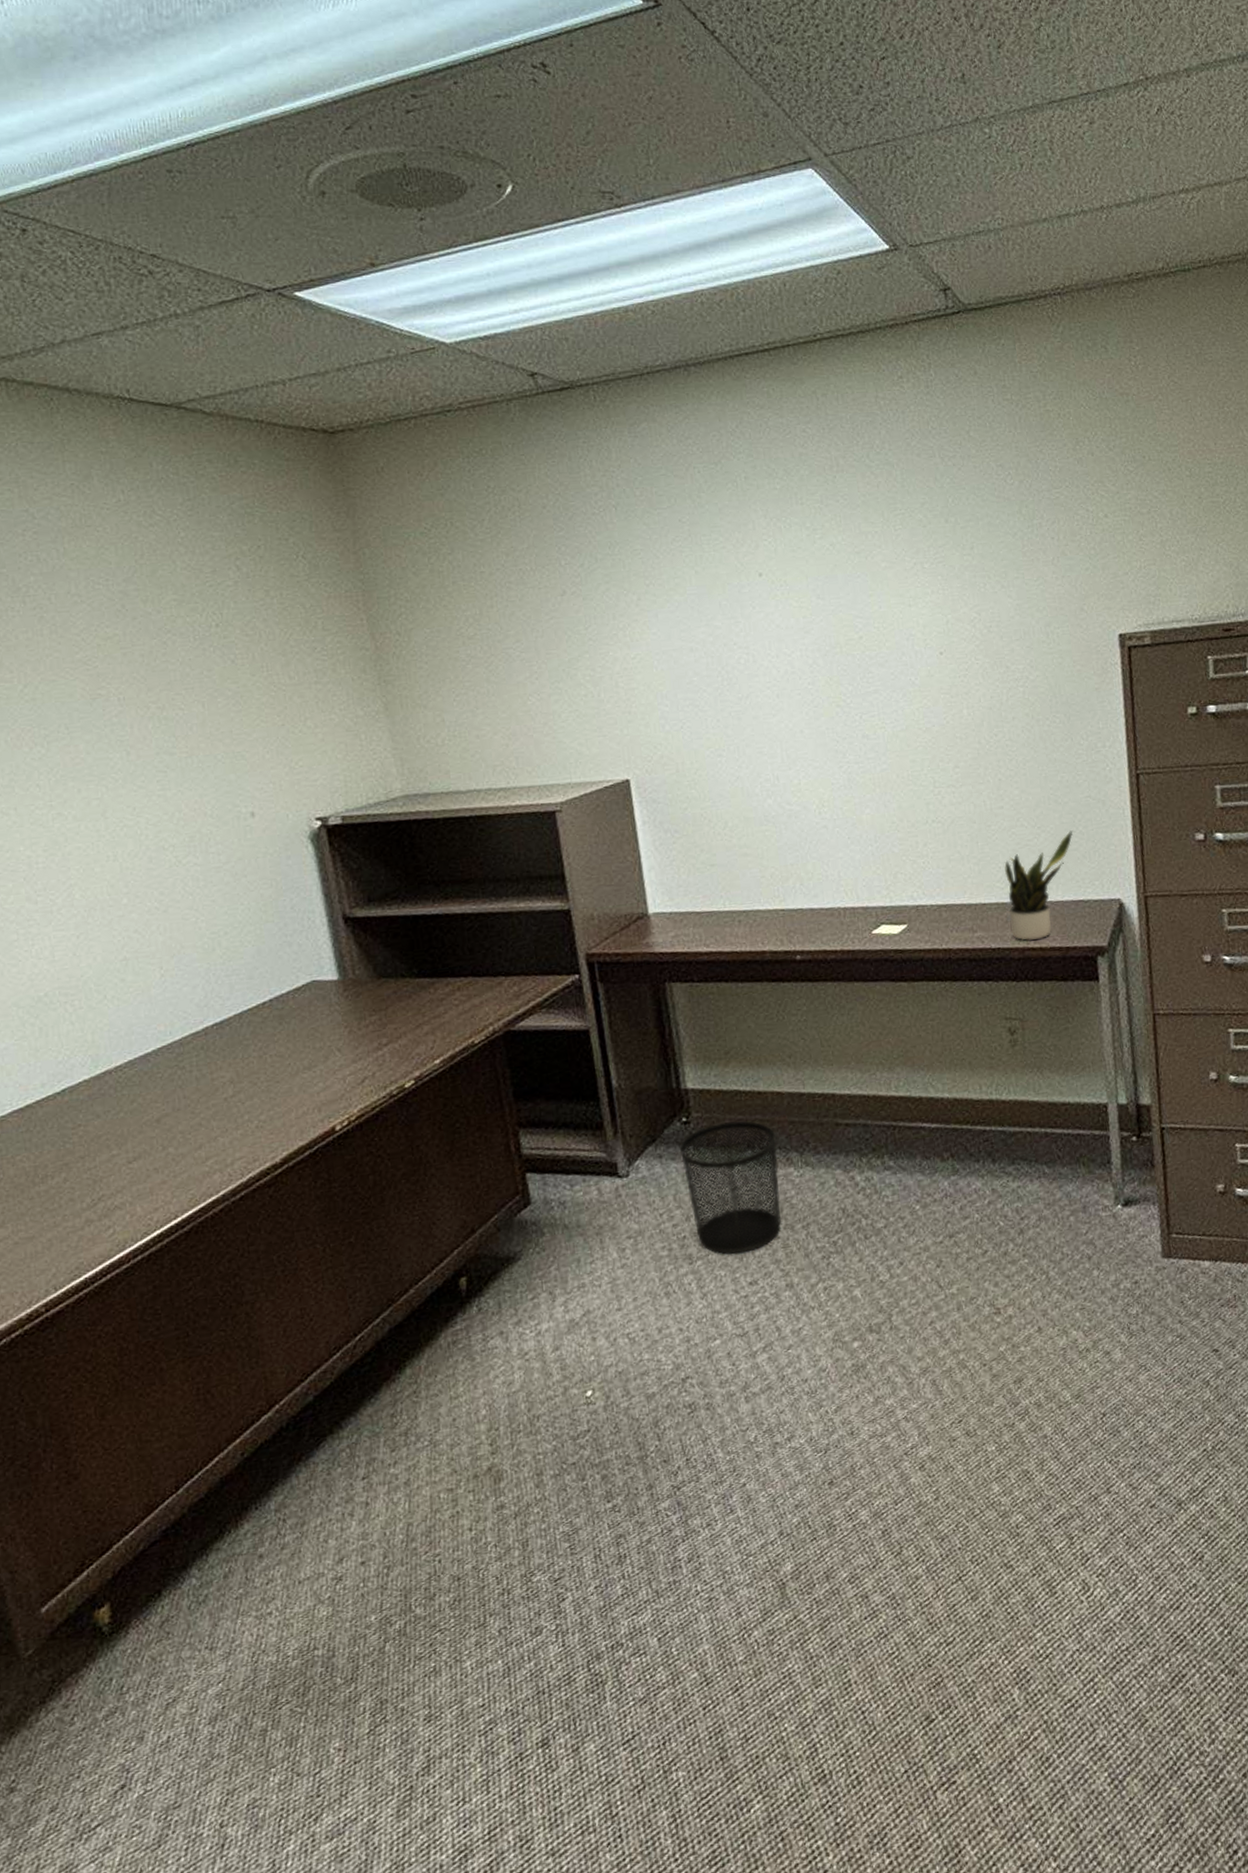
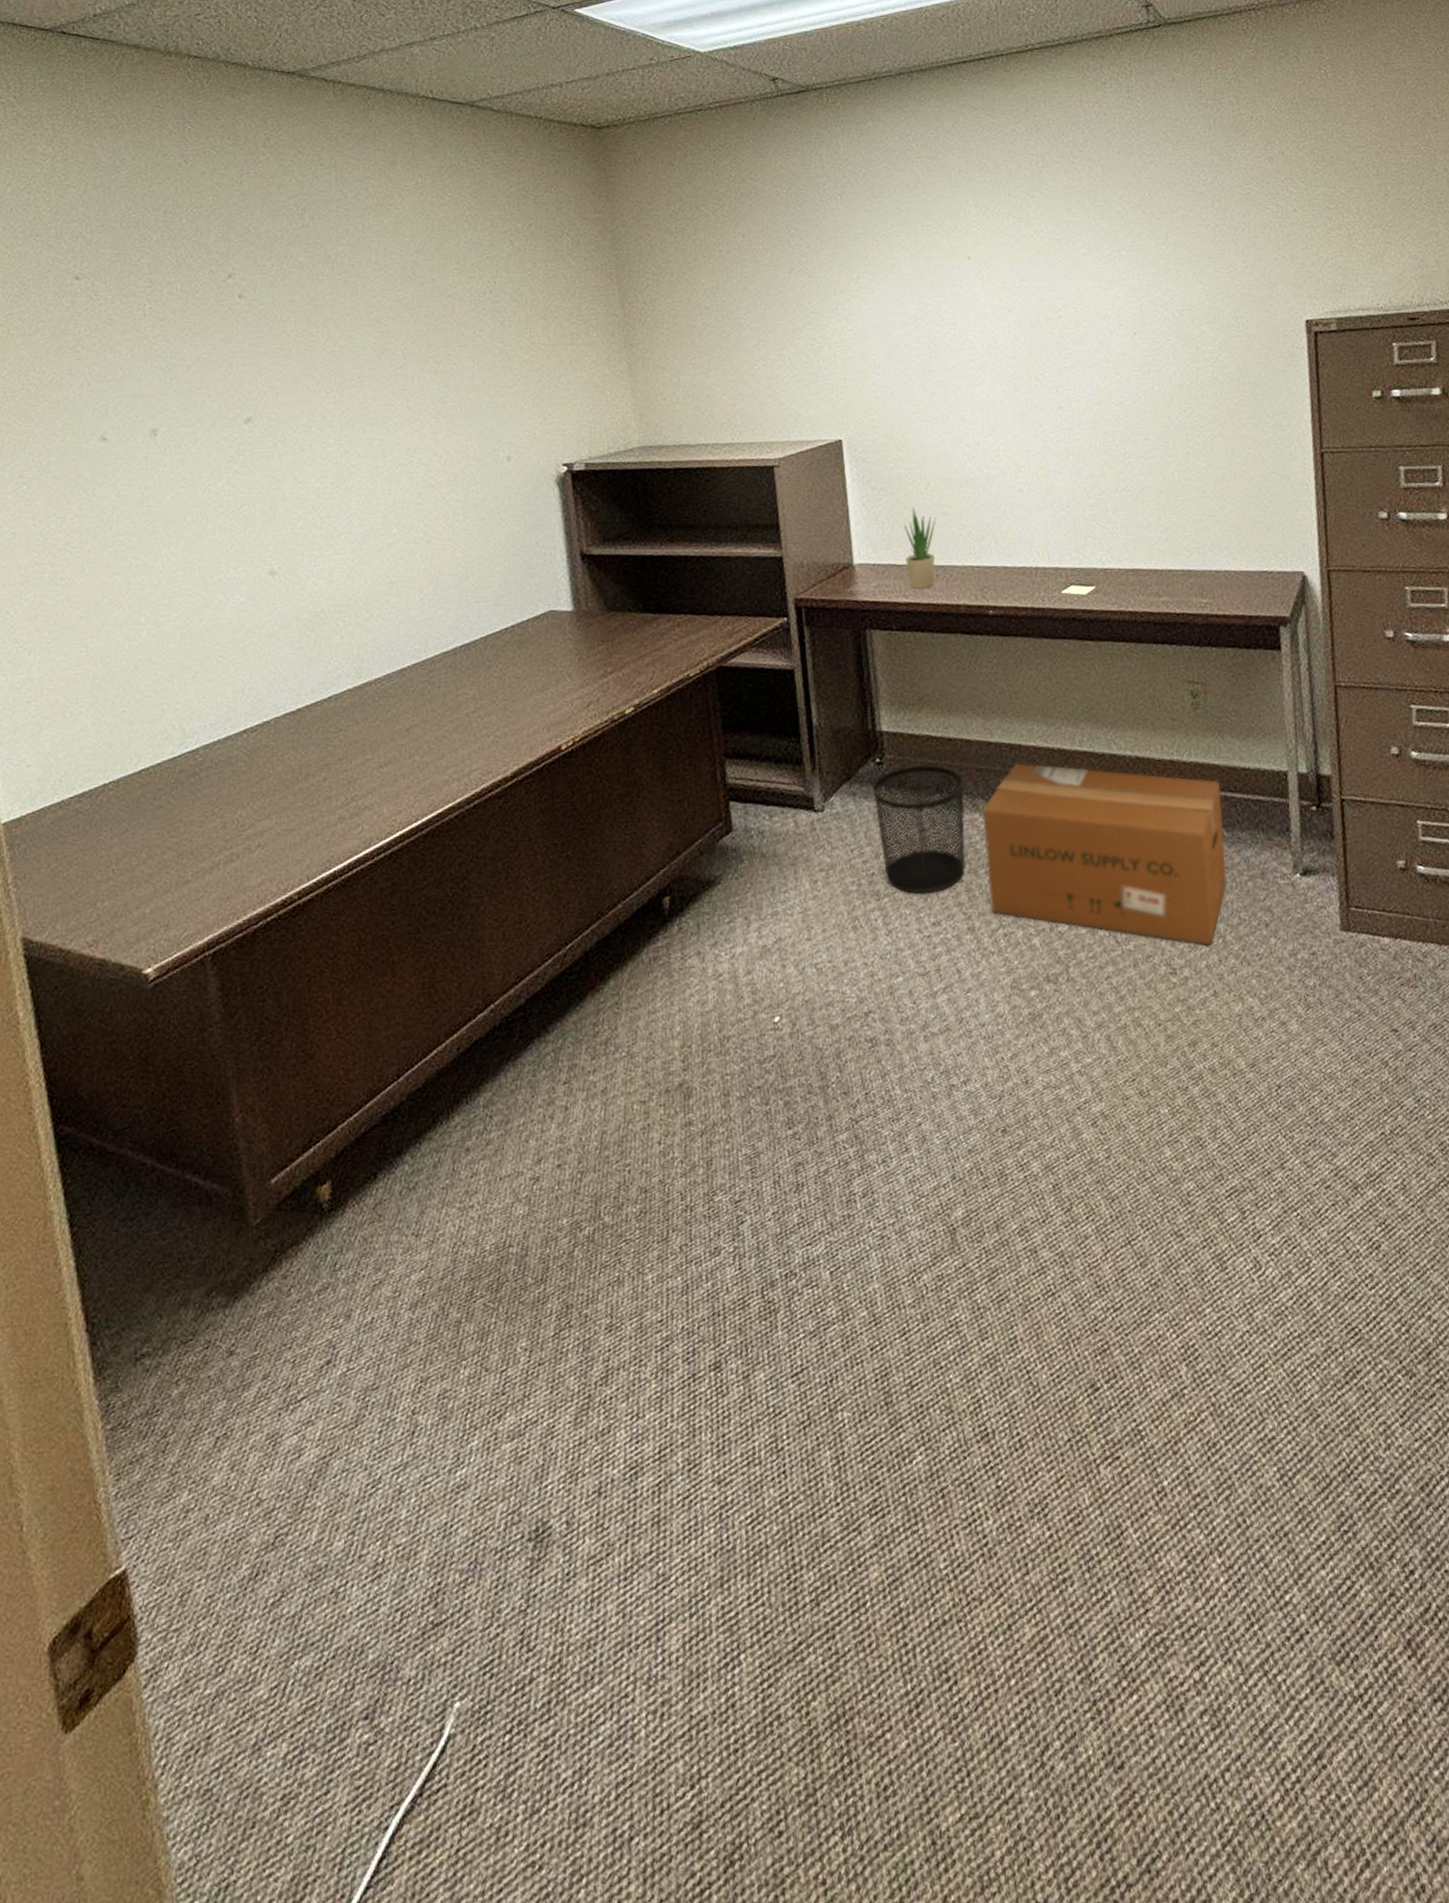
potted plant: none [702,850,738,937] -> present [904,508,937,589]
box: none [798,1112,1049,1284] -> present [983,762,1227,946]
potted plant: present [1004,830,1073,941] -> none [1190,504,1258,608]

